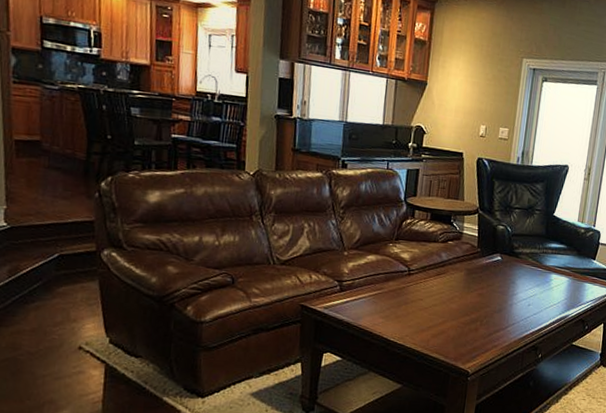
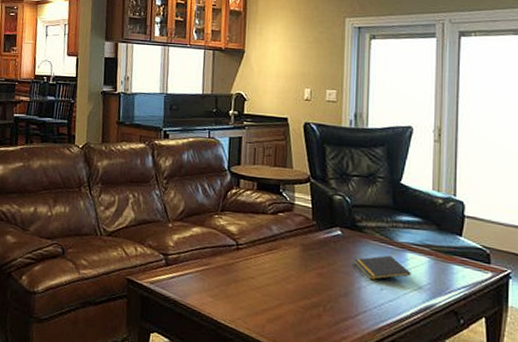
notepad: none [508,276,554,298] -> present [353,255,411,281]

